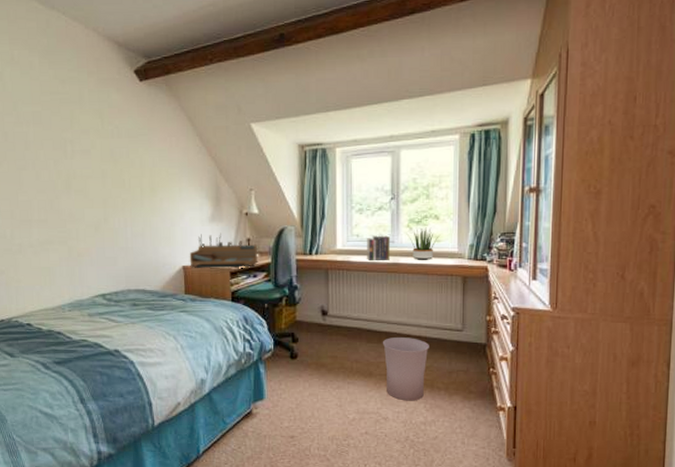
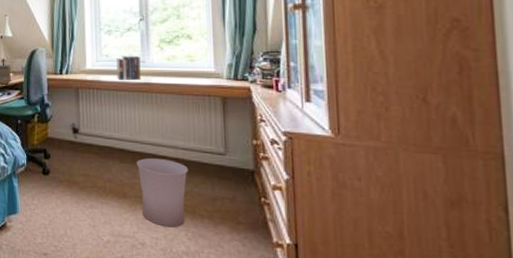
potted plant: present [406,227,441,261] -> none [157,47,195,81]

